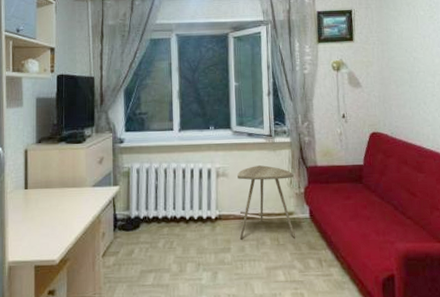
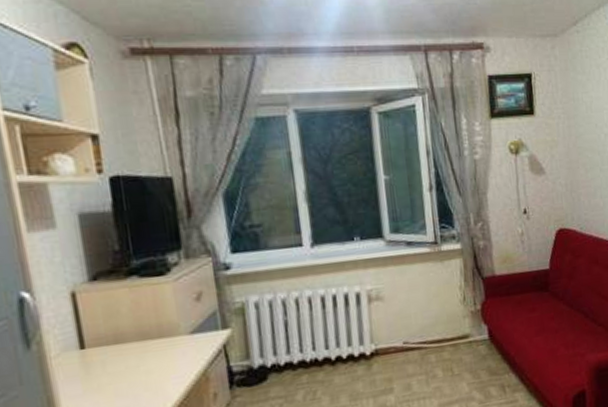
side table: present [237,165,295,239] -> none [396,281,472,375]

